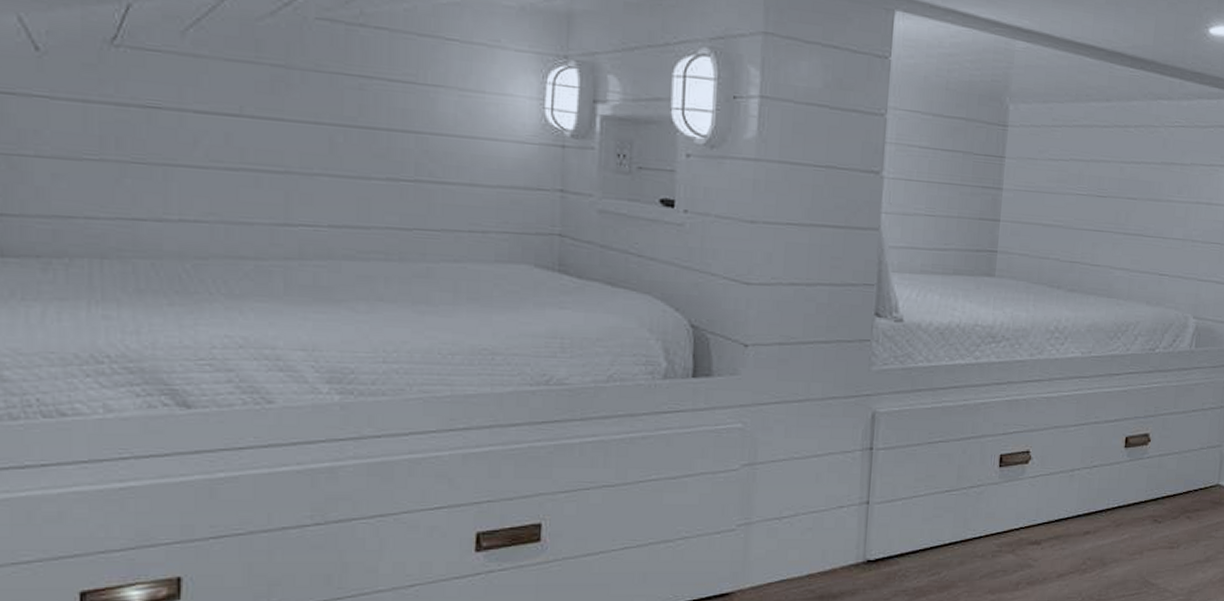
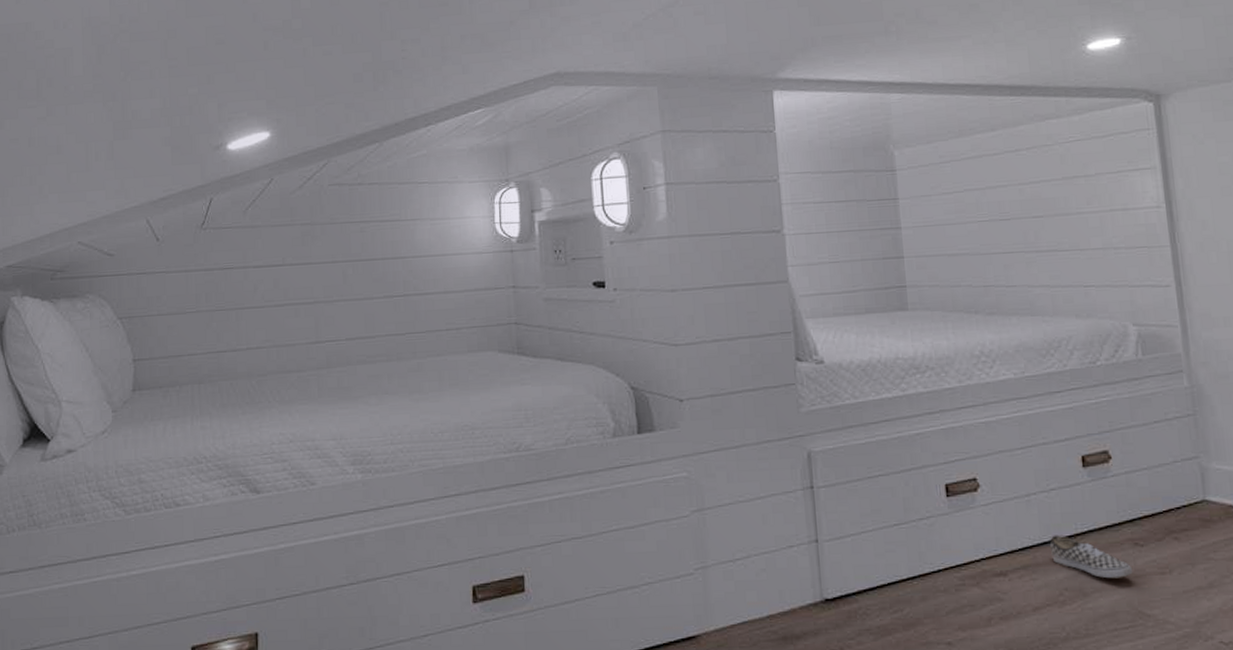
sneaker: none [1082,509,1148,551] -> present [1050,535,1133,579]

